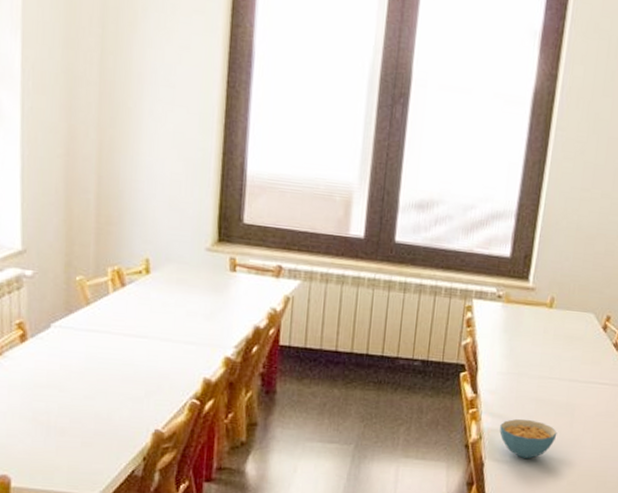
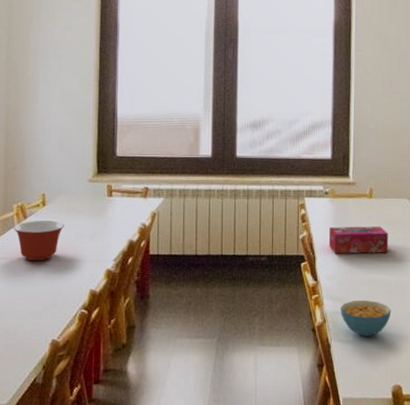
mixing bowl: none [108,290,175,339] -> present [14,221,65,262]
tissue box: none [495,336,566,371] -> present [328,226,389,254]

